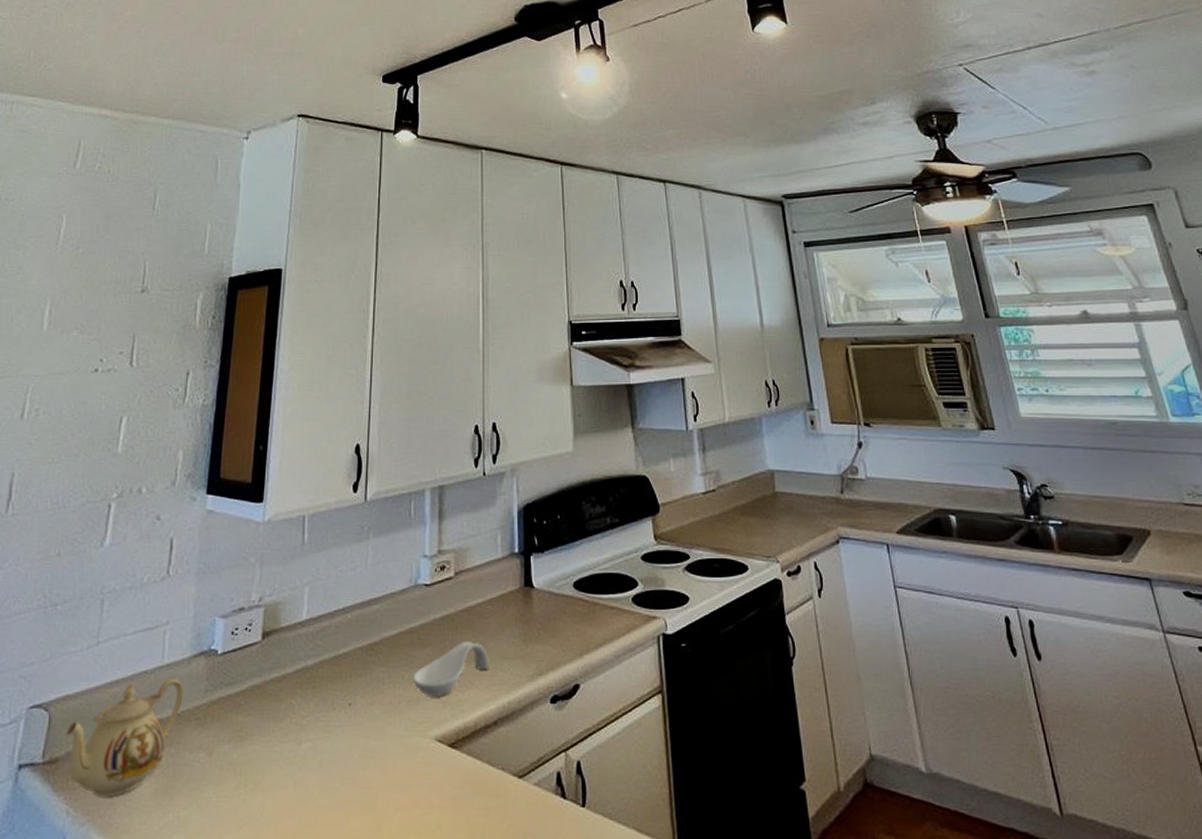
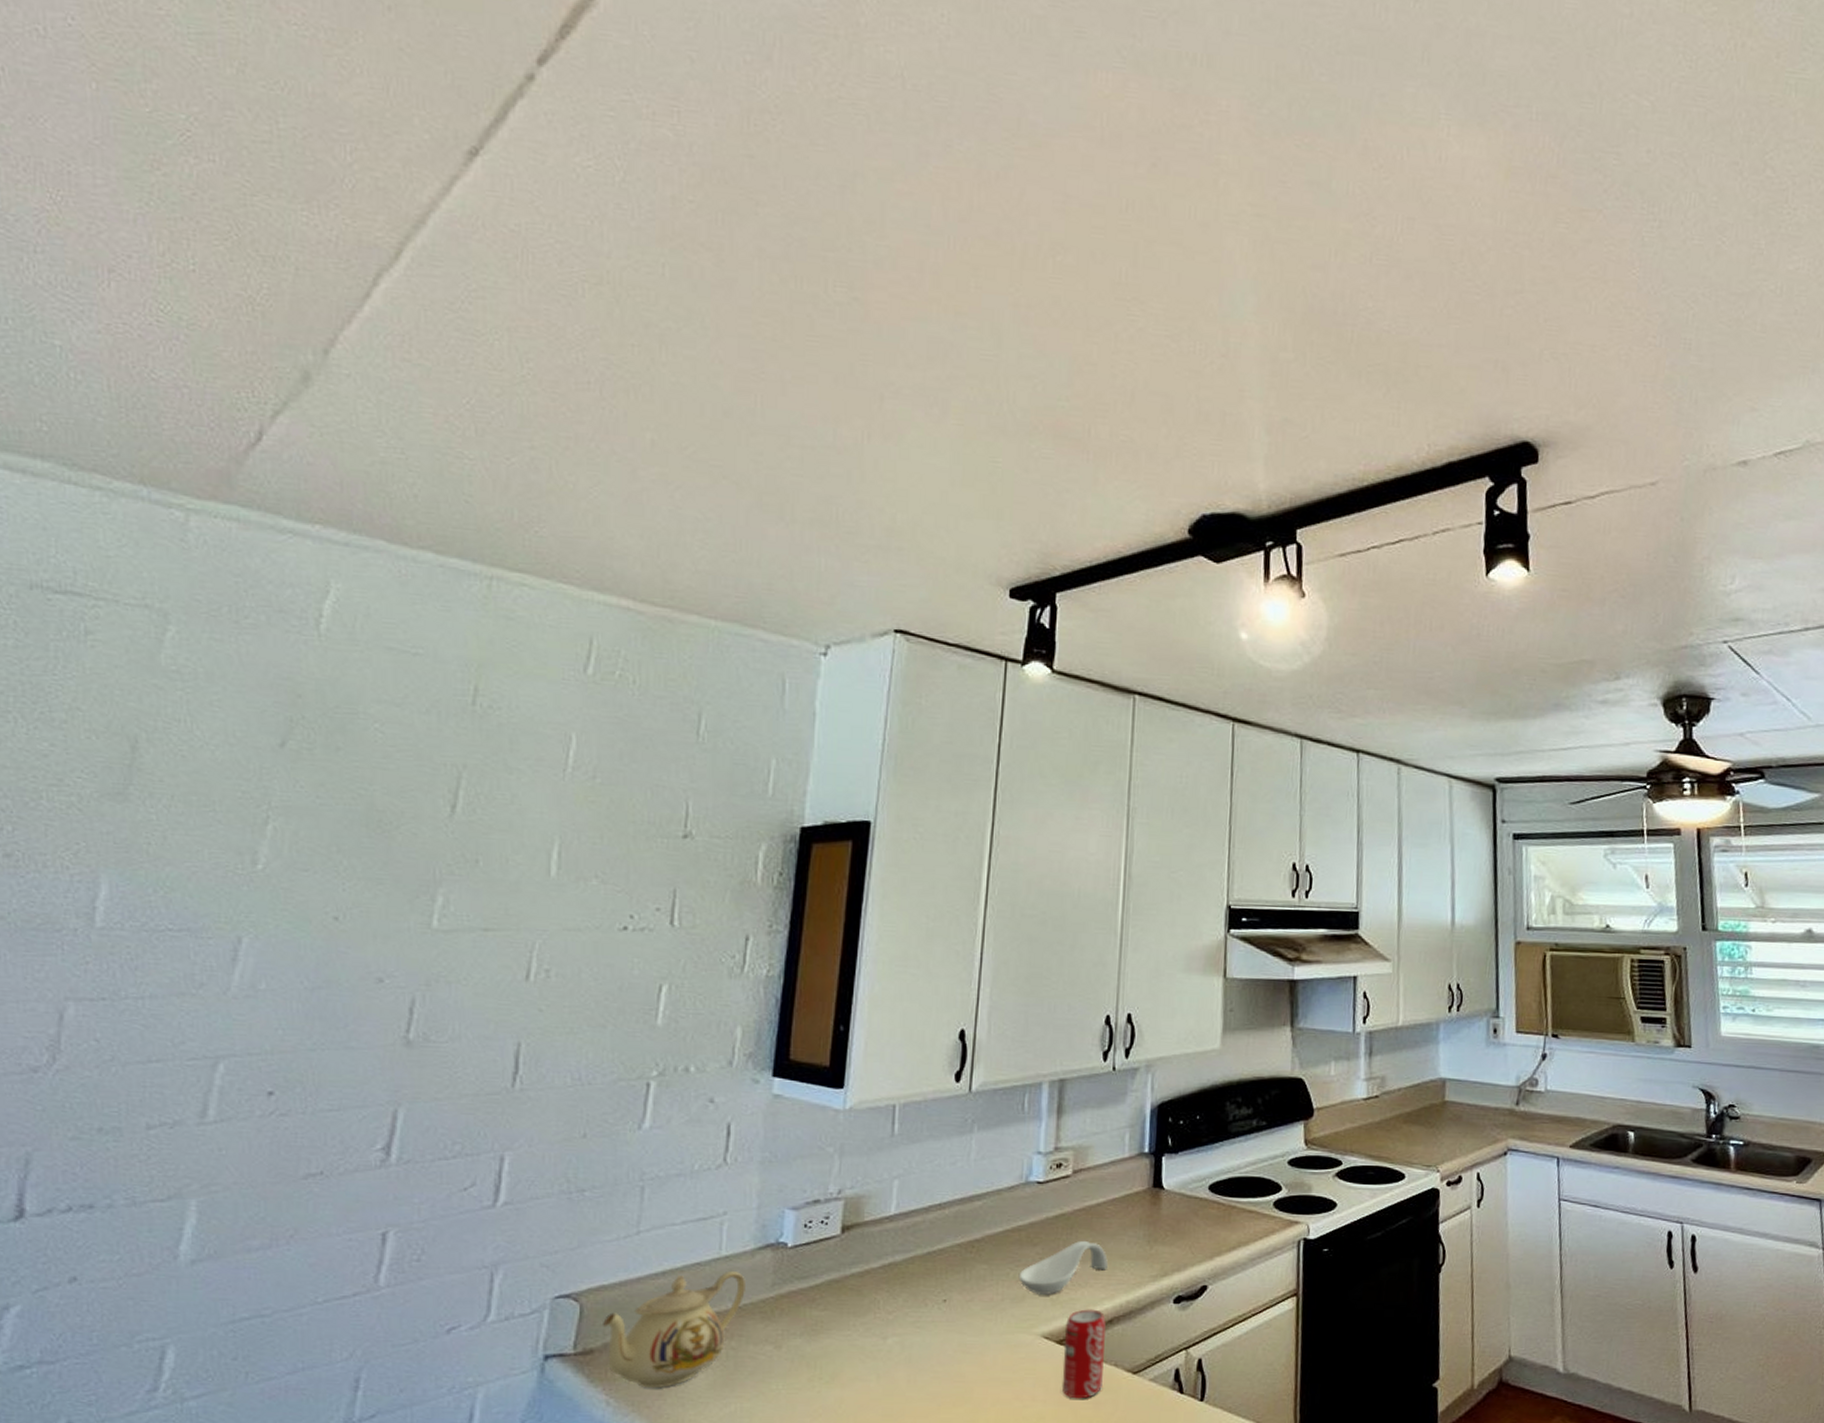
beverage can: none [455,710,492,805] -> present [1061,1309,1106,1399]

